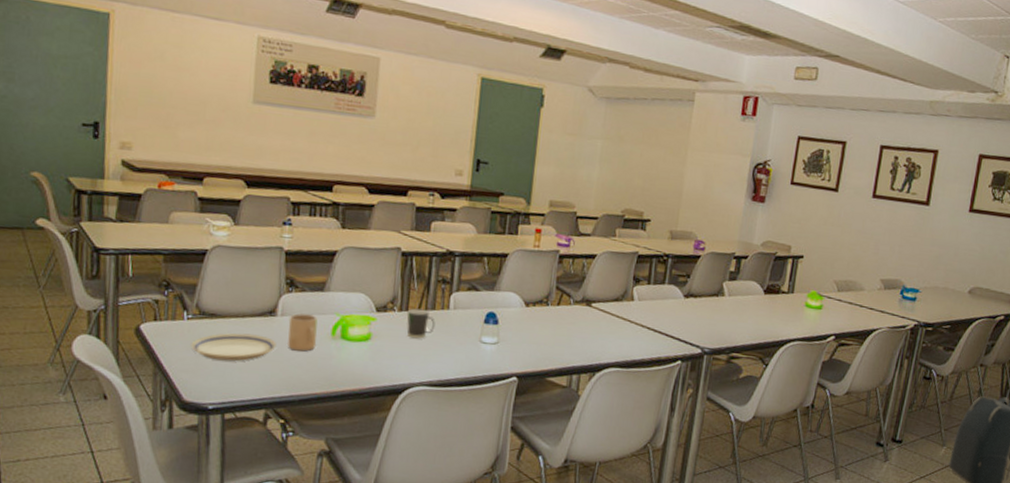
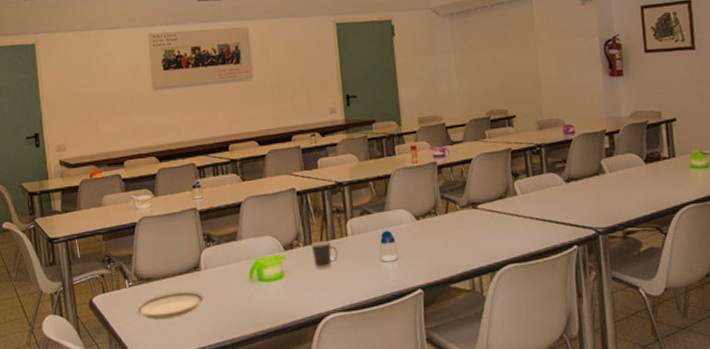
cup: present [288,313,318,352] -> none [211,263,239,299]

